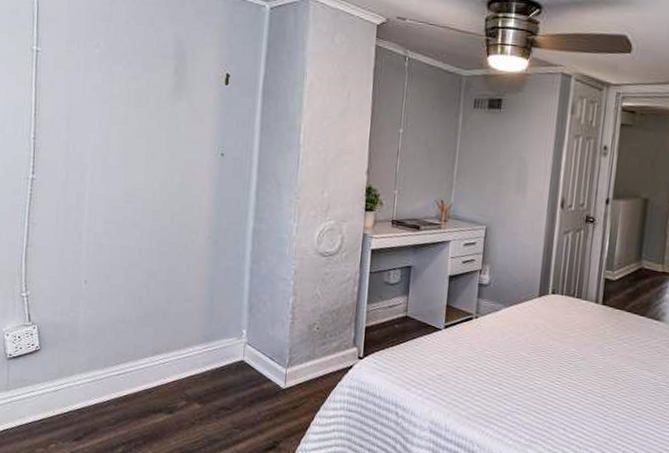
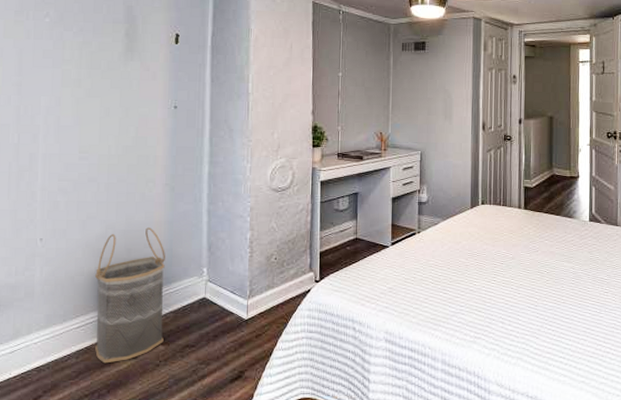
basket: none [133,280,205,415] -> present [95,227,165,364]

